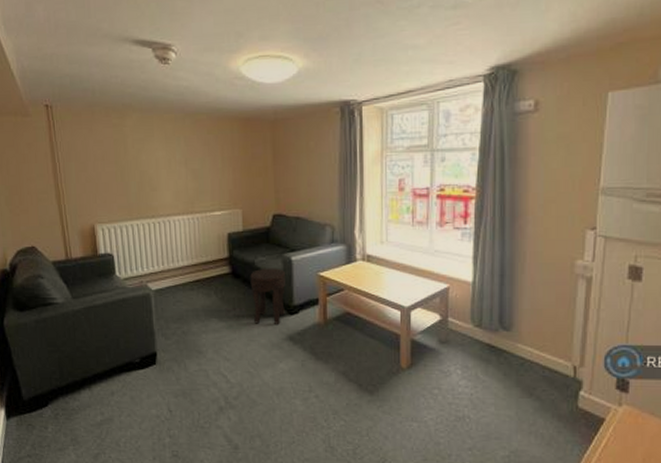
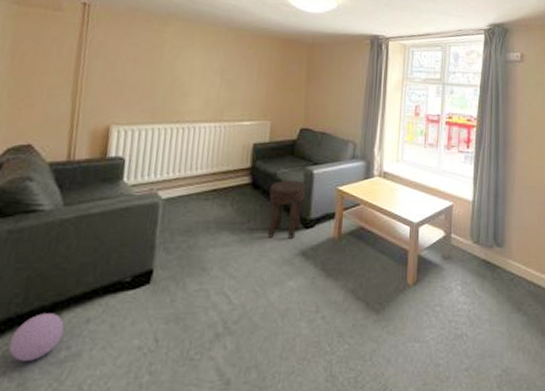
ball: none [58,387,95,422] -> present [9,313,64,361]

